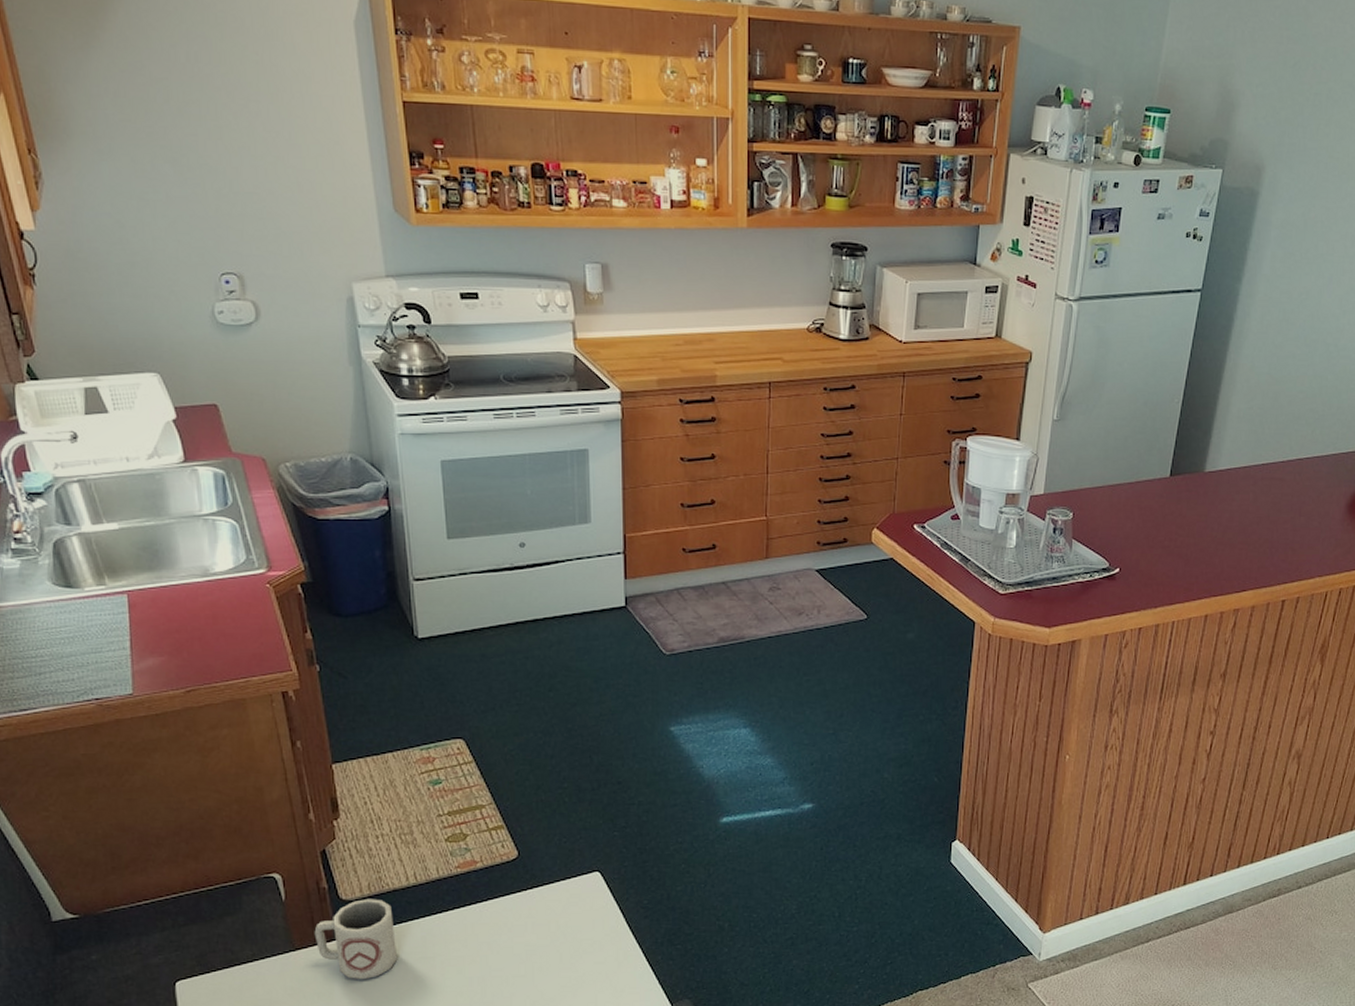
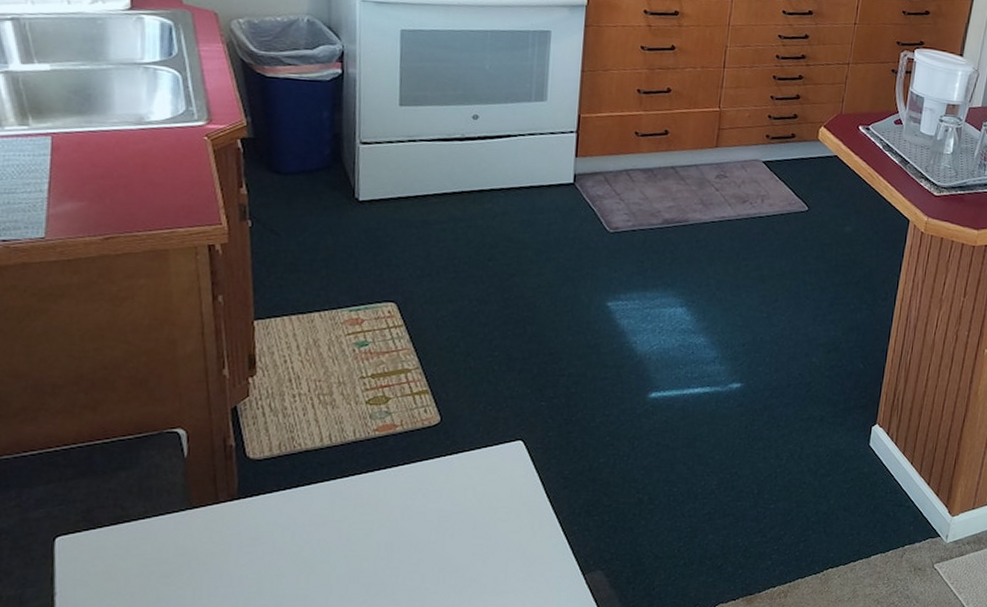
cup: present [314,899,398,980] -> none [215,458,303,542]

